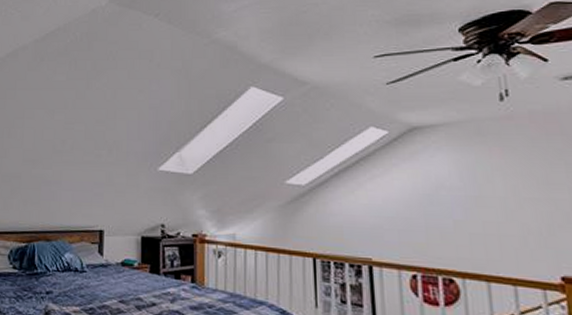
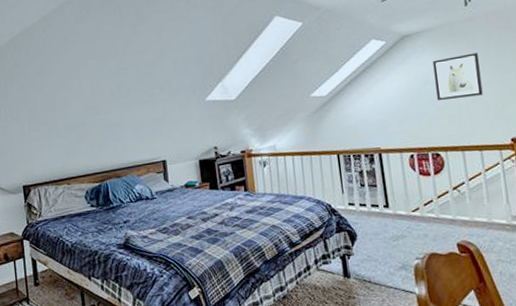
wall art: none [451,159,522,214] -> present [433,53,483,101]

